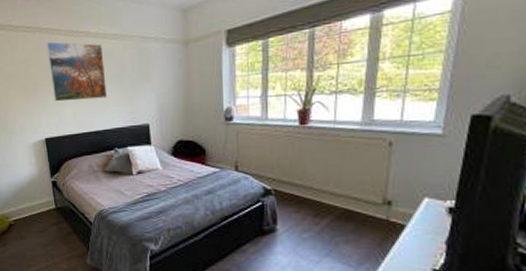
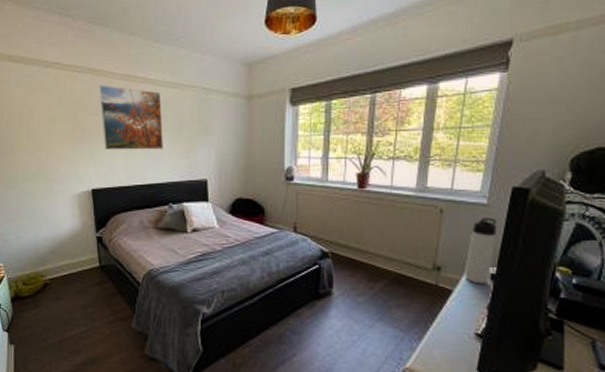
thermos bottle: none [418,148,455,218] -> present [465,217,497,284]

